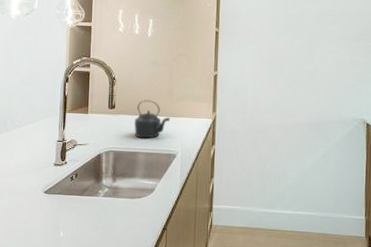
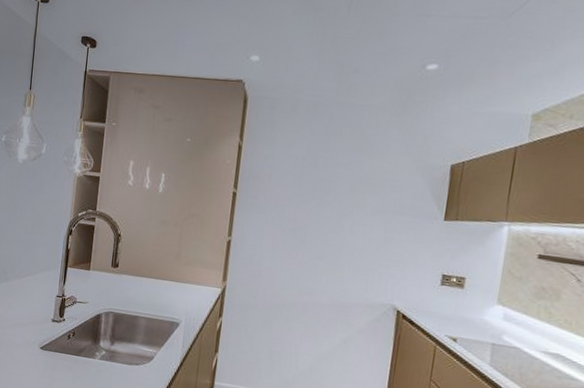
kettle: present [134,100,171,139] -> none [136,261,177,303]

